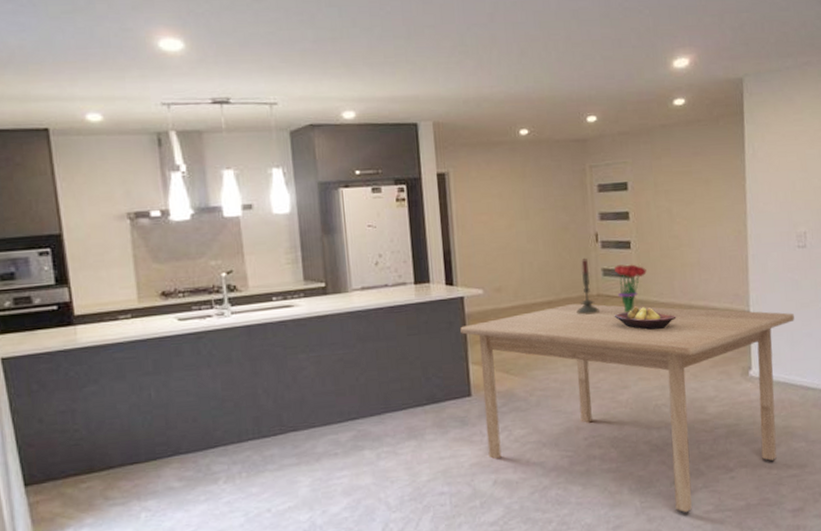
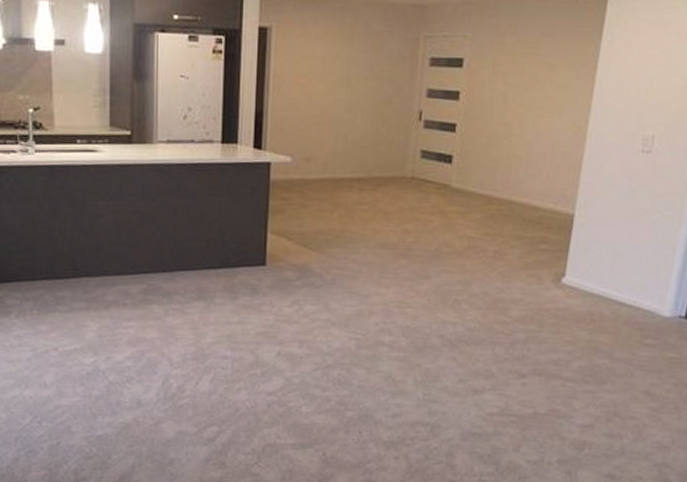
table: present [460,303,794,514] -> none [263,184,623,412]
candle: present [576,257,600,315] -> none [387,136,411,197]
bouquet: present [613,264,647,312] -> none [433,148,469,200]
fruit bowl: present [614,306,677,331] -> none [426,194,493,223]

